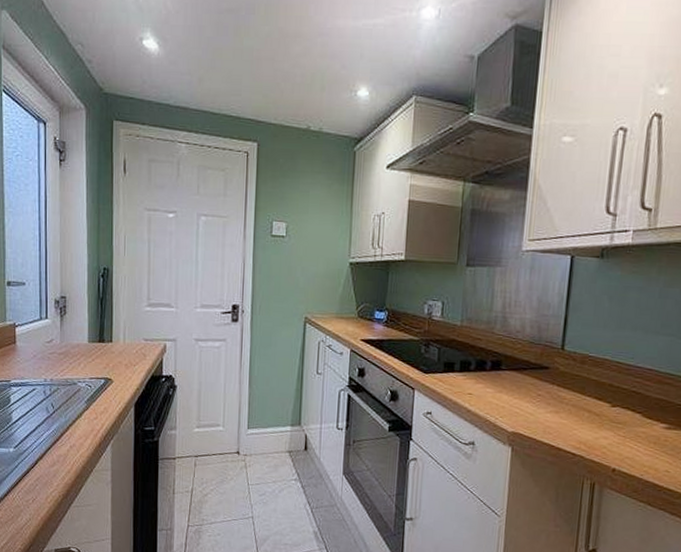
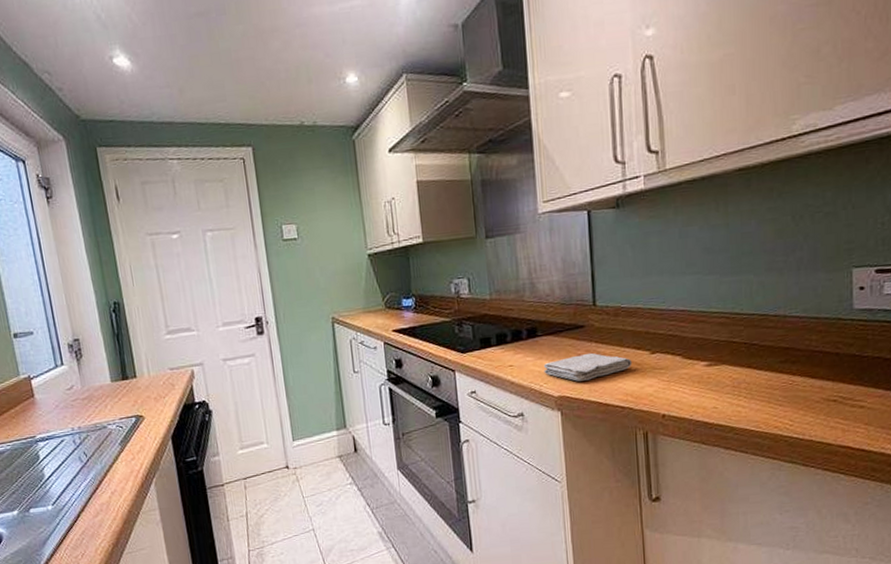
washcloth: none [501,395,591,422] -> present [543,352,633,382]

